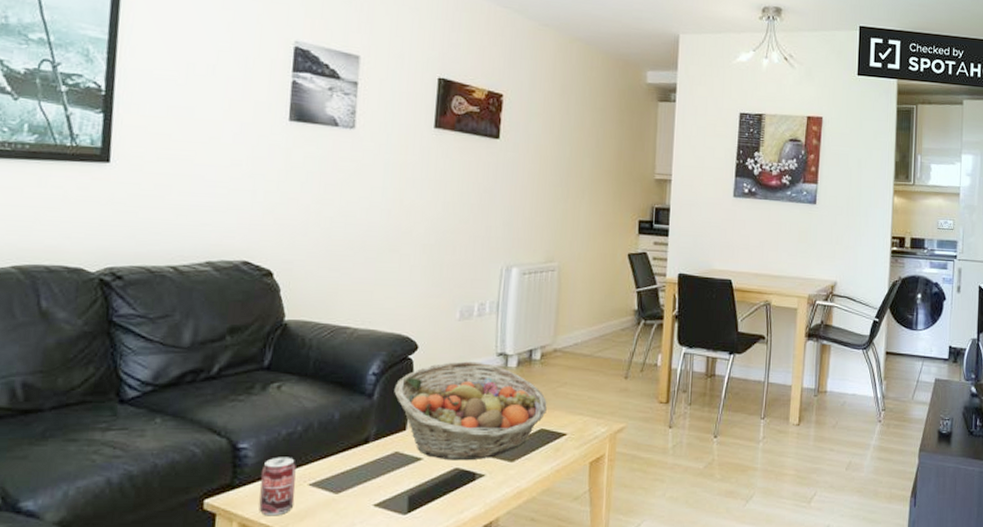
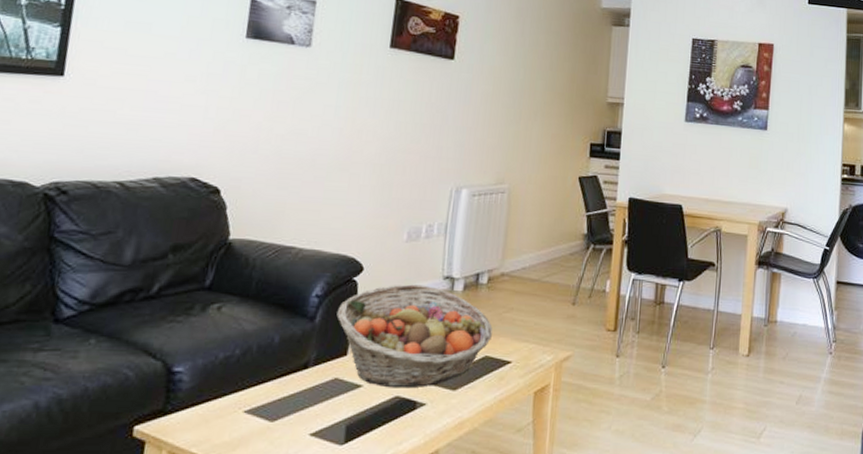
beverage can: present [259,457,296,516] -> none [190,381,232,445]

